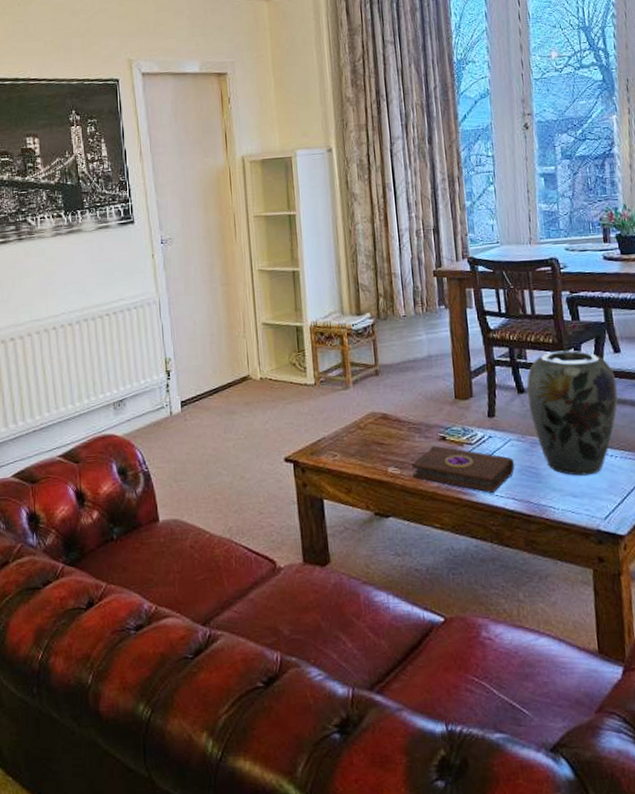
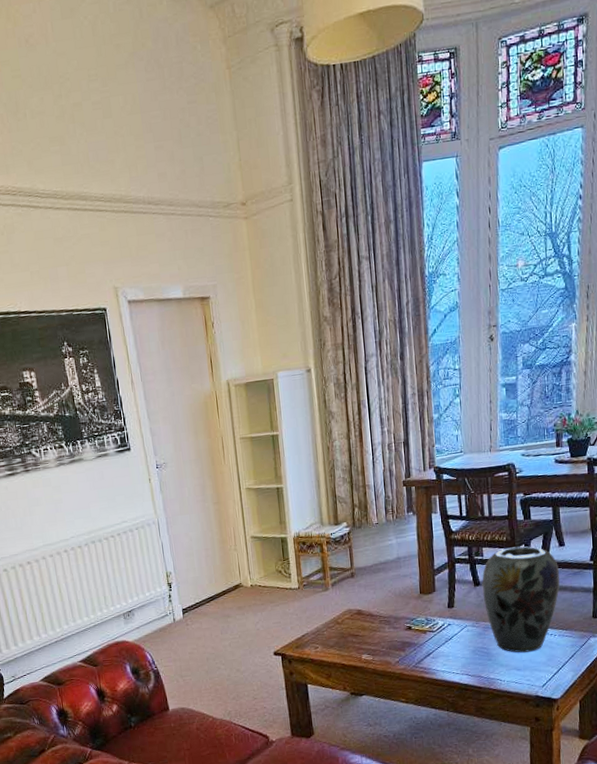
book: present [411,445,515,493] -> none [382,634,470,671]

